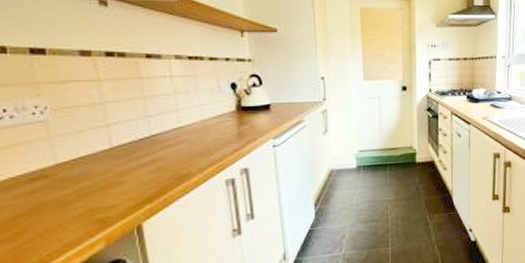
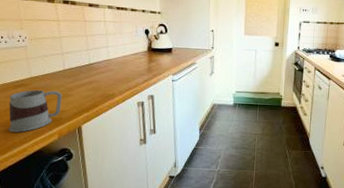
mug: none [19,178,109,249] -> present [8,89,62,132]

